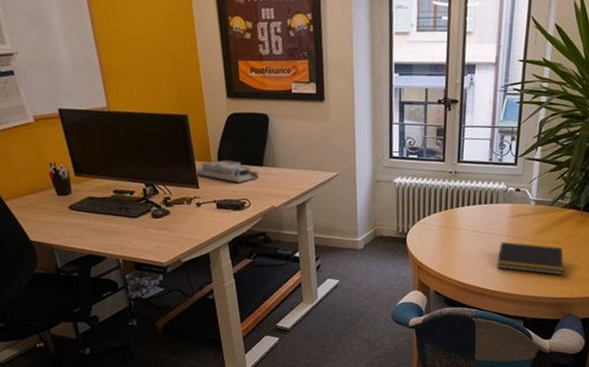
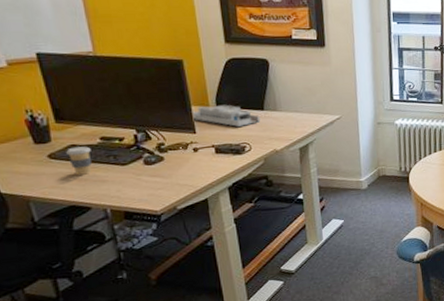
coffee cup: none [84,199,107,226] -> present [66,146,92,175]

